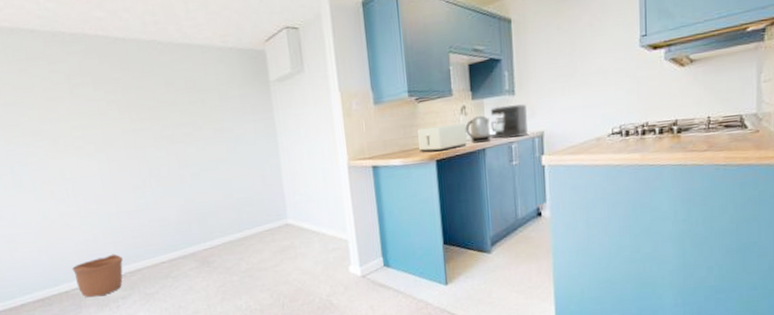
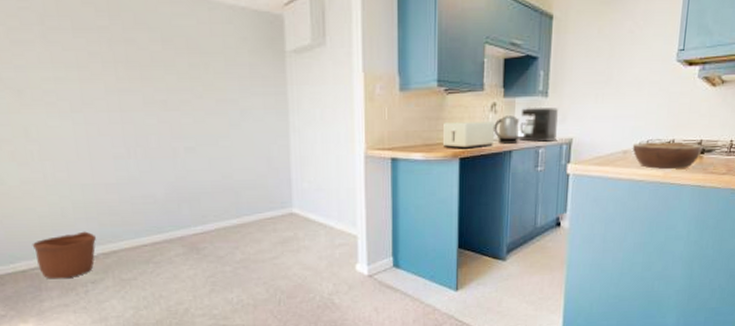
bowl: none [605,123,679,153] -> present [632,142,703,170]

